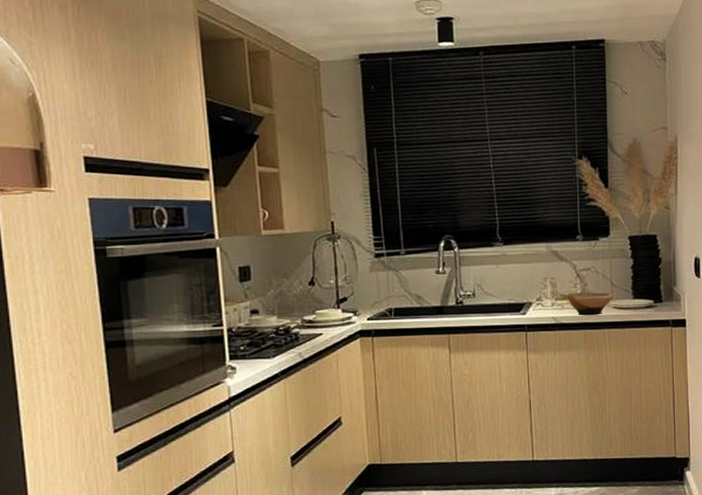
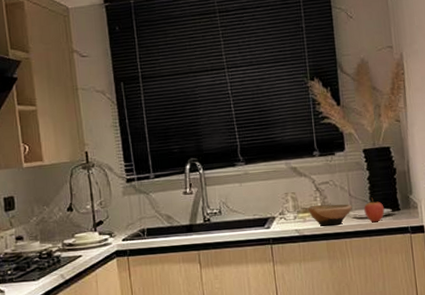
fruit: none [625,287,647,314] -> present [364,197,385,223]

